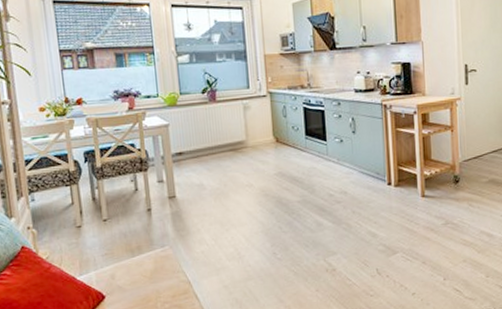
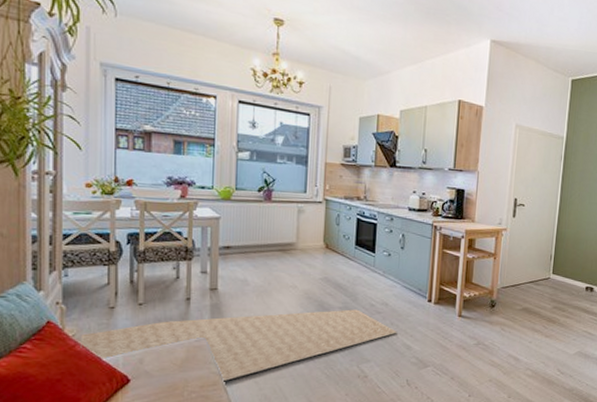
rug: none [53,201,360,290] -> present [80,309,397,382]

